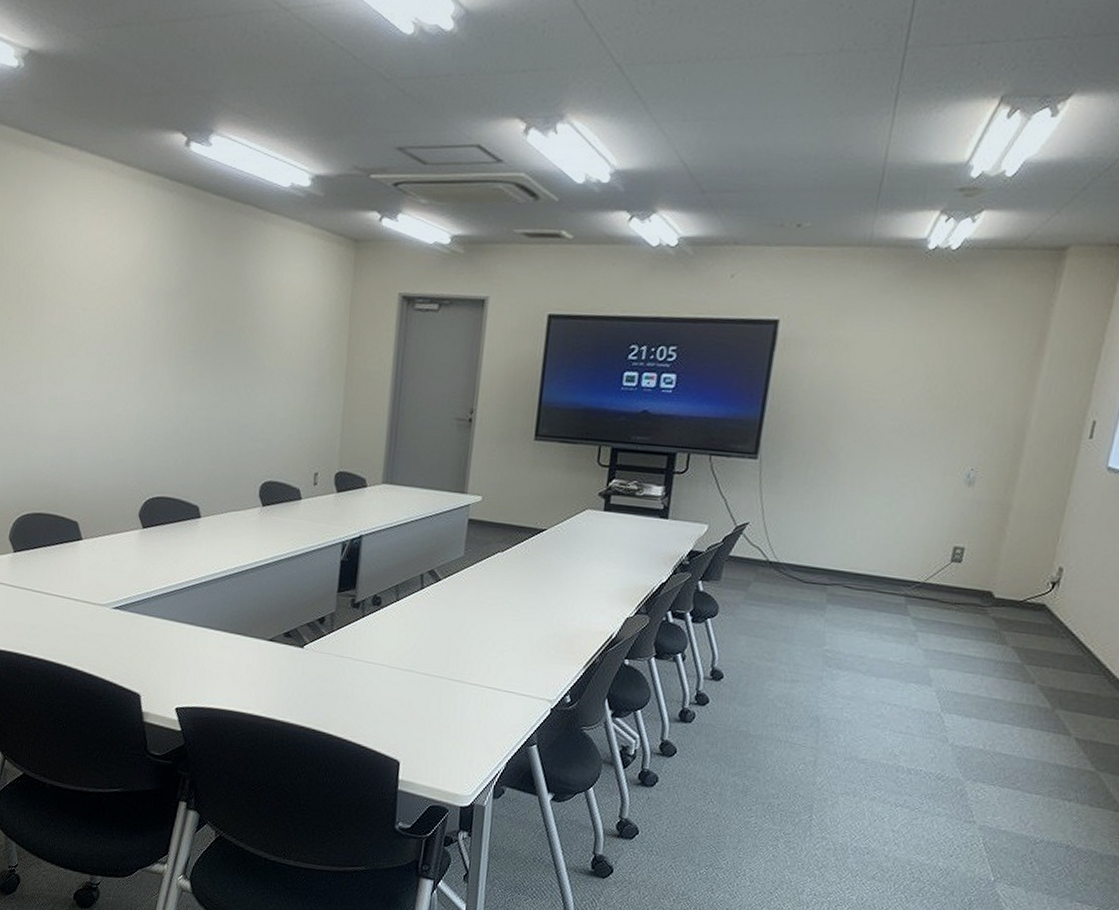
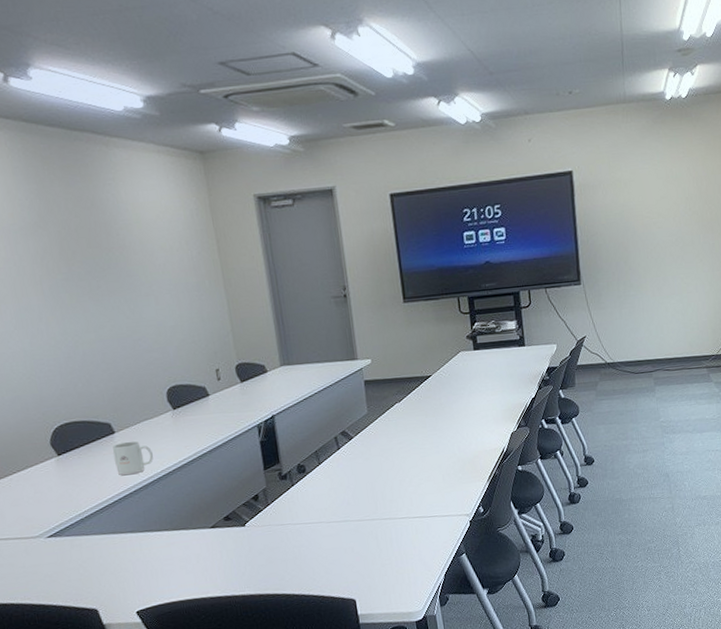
mug: none [193,529,231,565] -> present [112,441,153,476]

